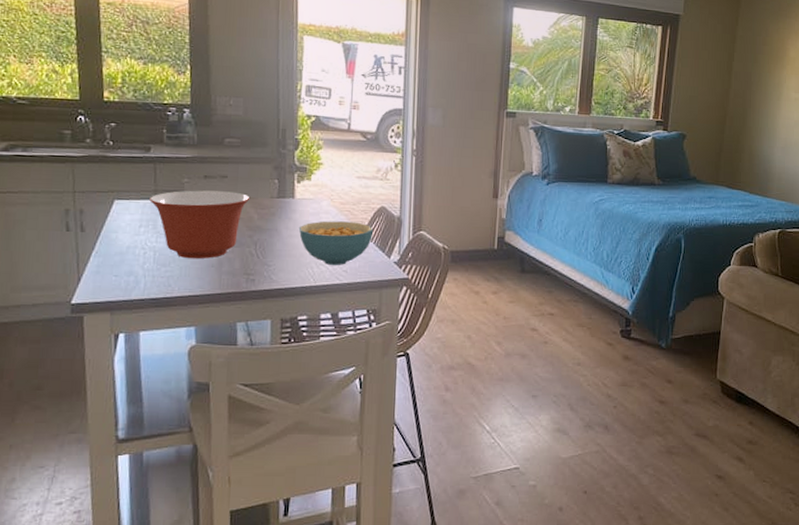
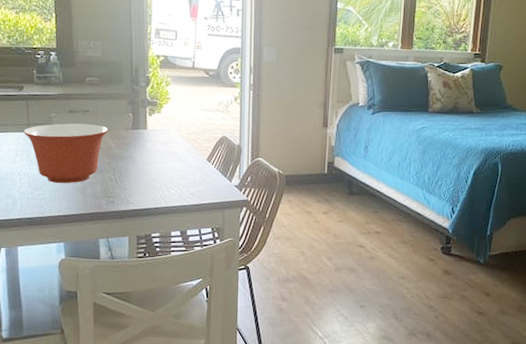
cereal bowl: present [298,221,374,265] -> none [151,149,217,189]

